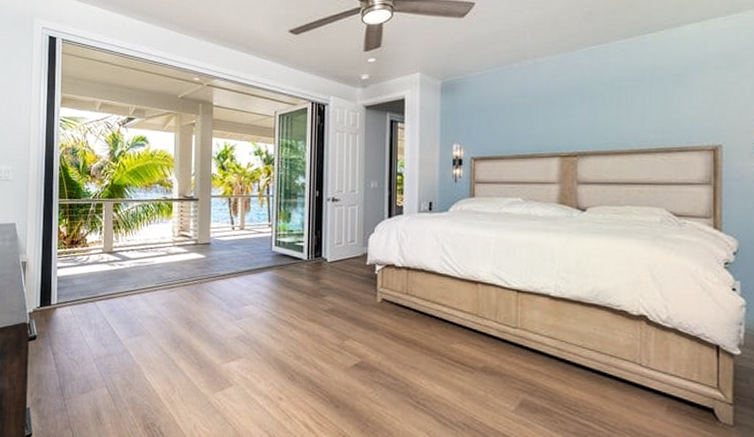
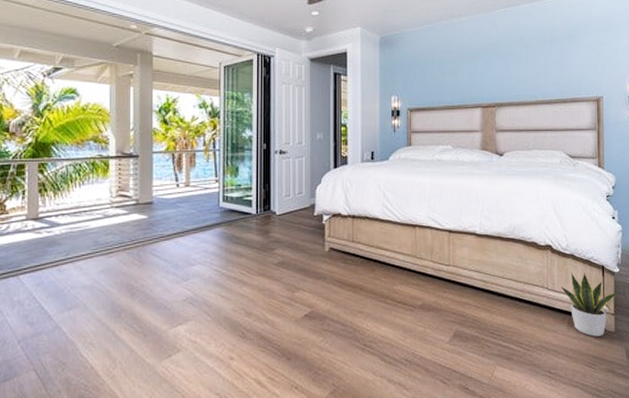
potted plant: none [658,349,740,428] -> present [560,272,619,337]

